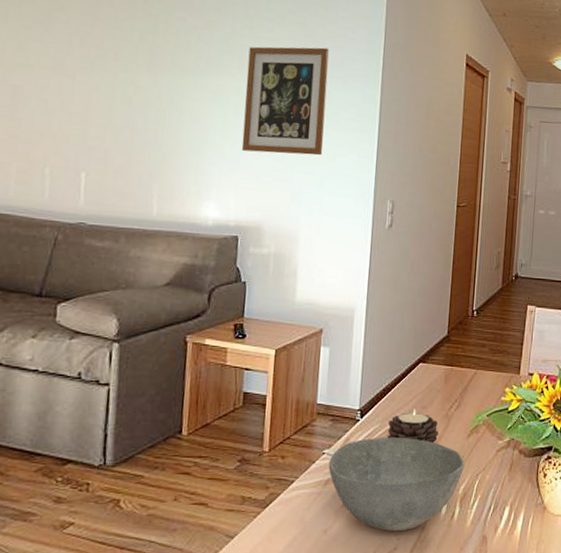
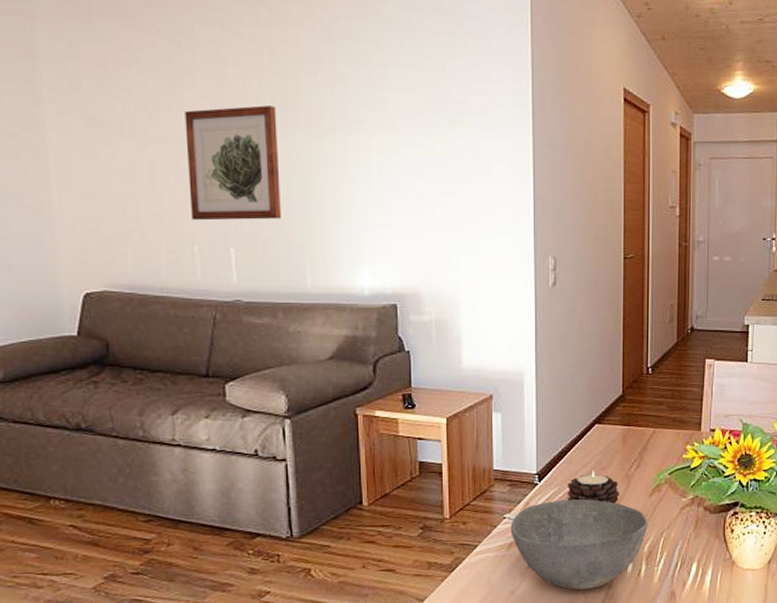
wall art: none [47,42,144,148] -> present [185,105,281,221]
wall art: present [241,46,329,156] -> none [387,93,476,214]

